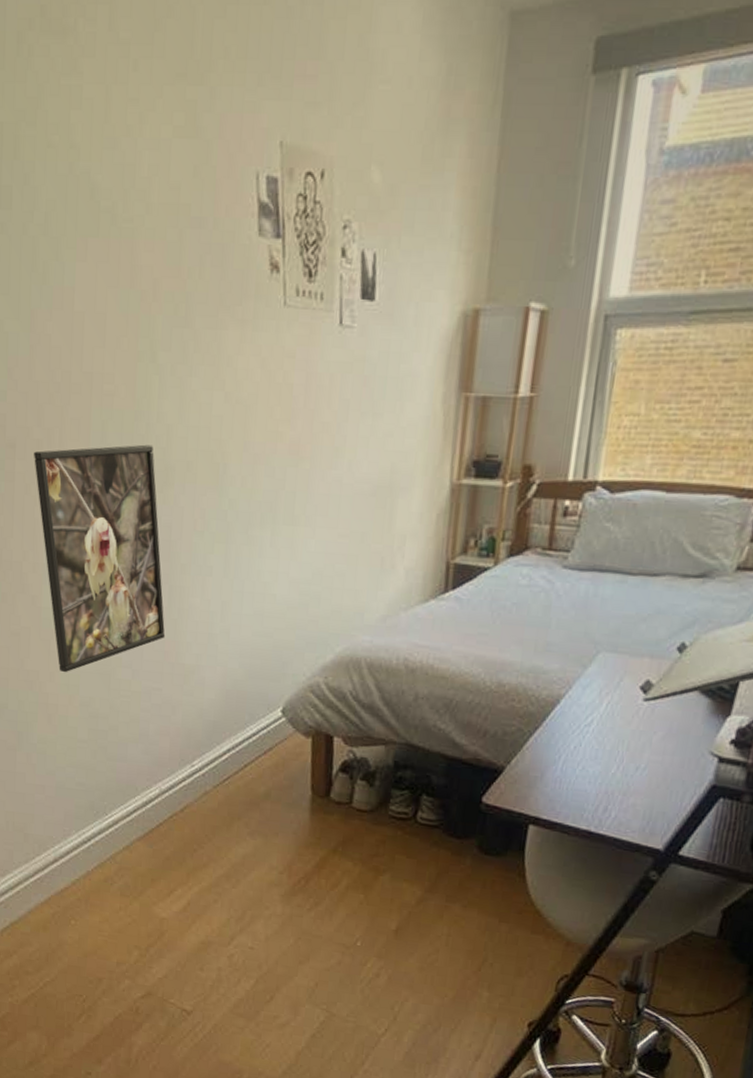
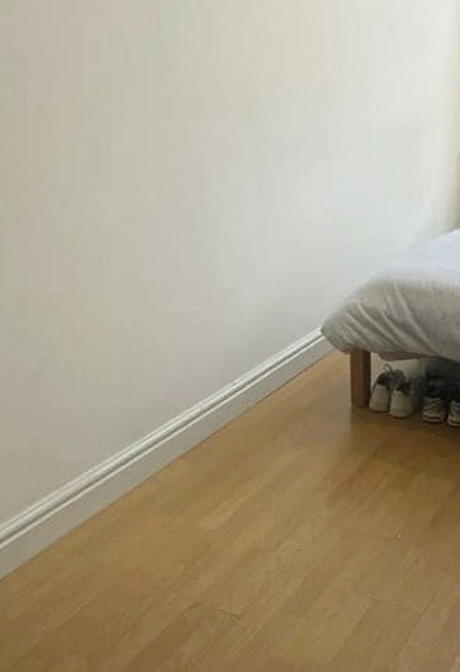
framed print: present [34,444,166,673] -> none [48,70,202,297]

